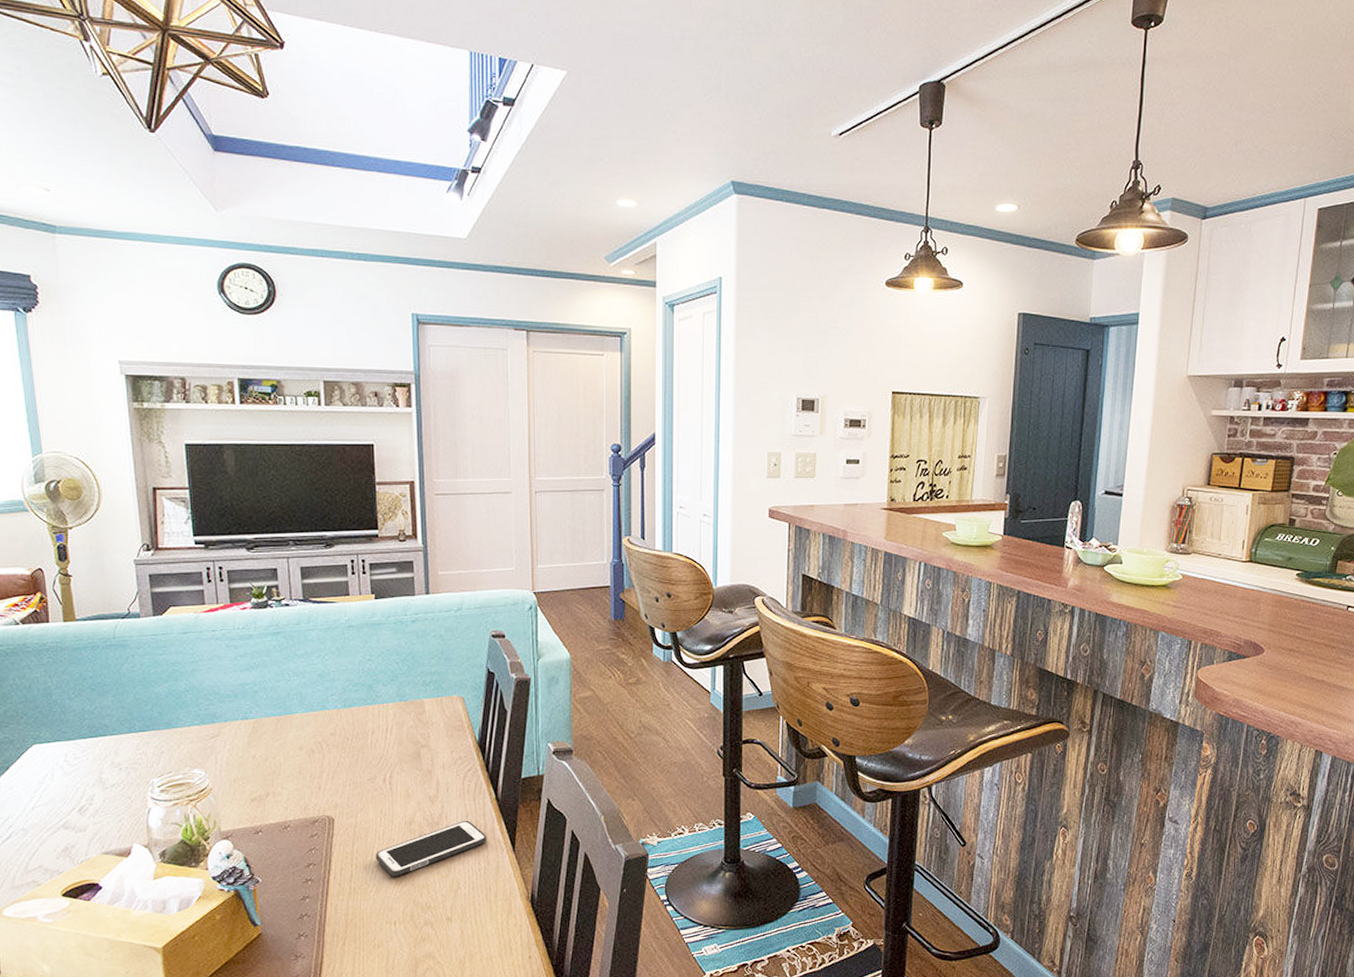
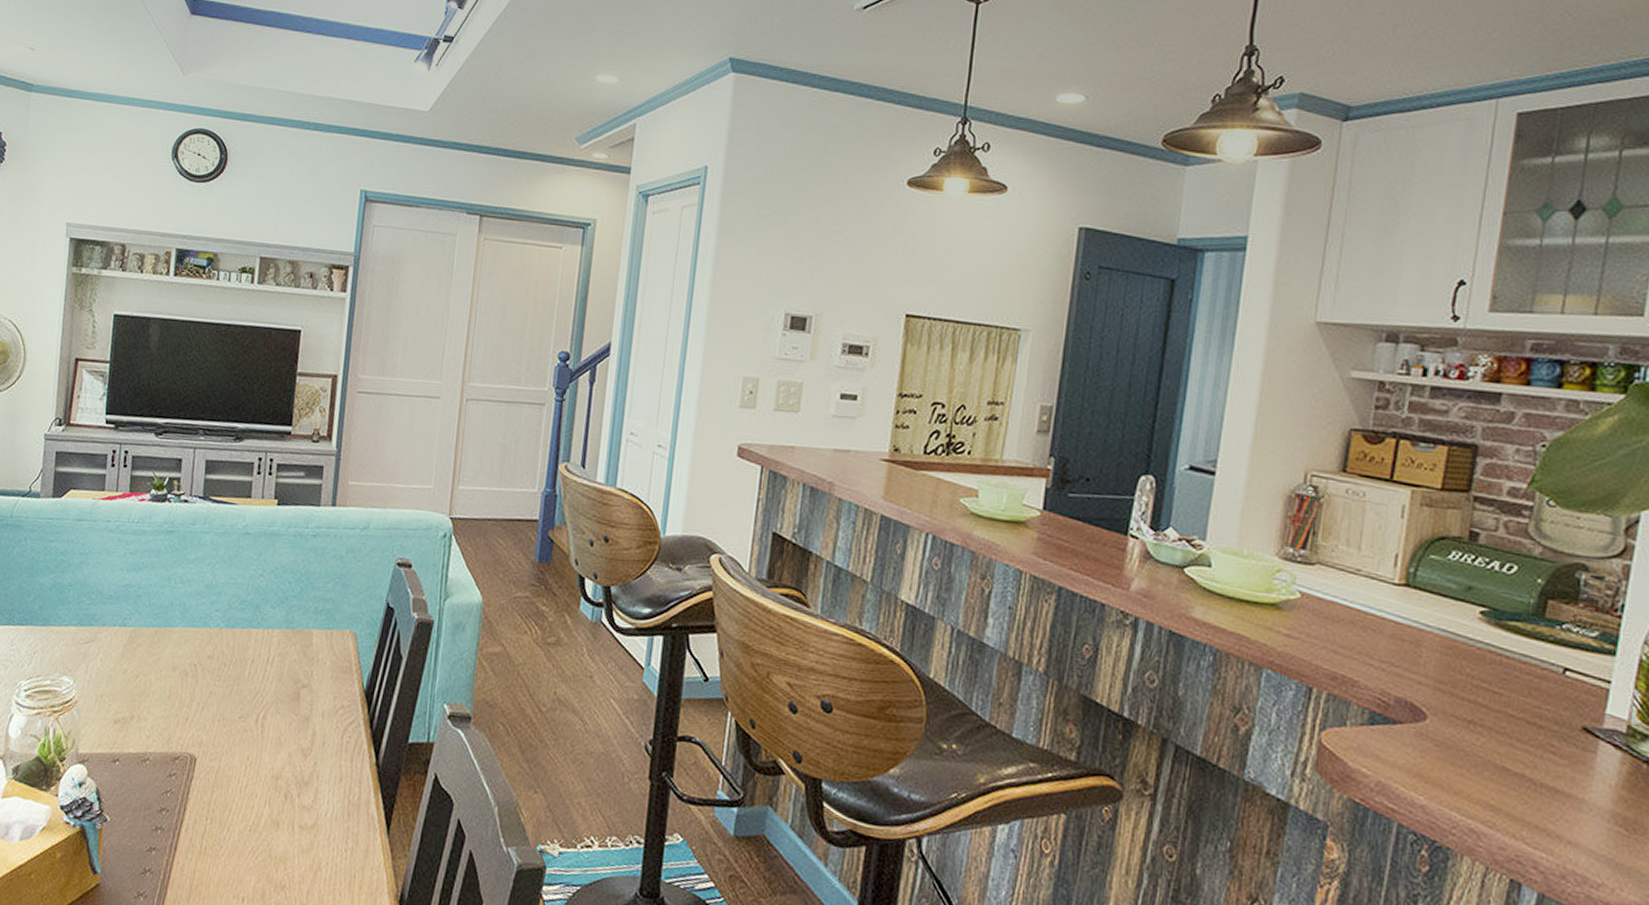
cell phone: present [375,820,487,877] -> none [233,784,360,842]

